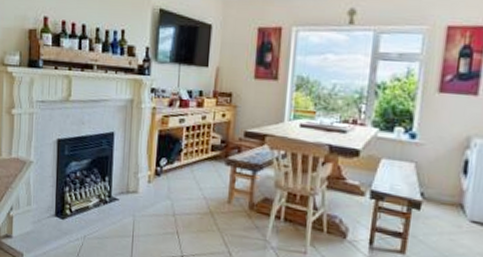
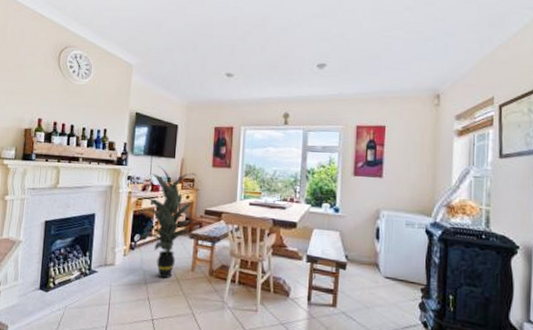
indoor plant: none [157,76,236,211] -> present [133,166,198,279]

